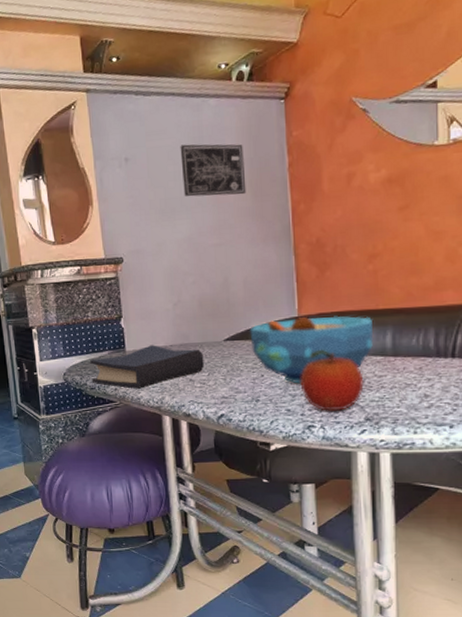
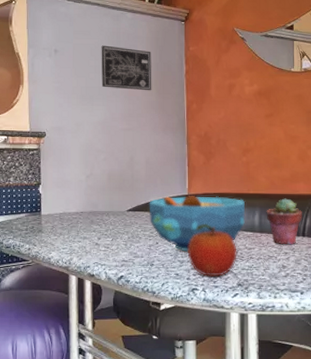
hardback book: present [90,345,204,390] -> none [7,210,109,250]
potted succulent: none [401,312,451,369] -> present [266,198,302,245]

